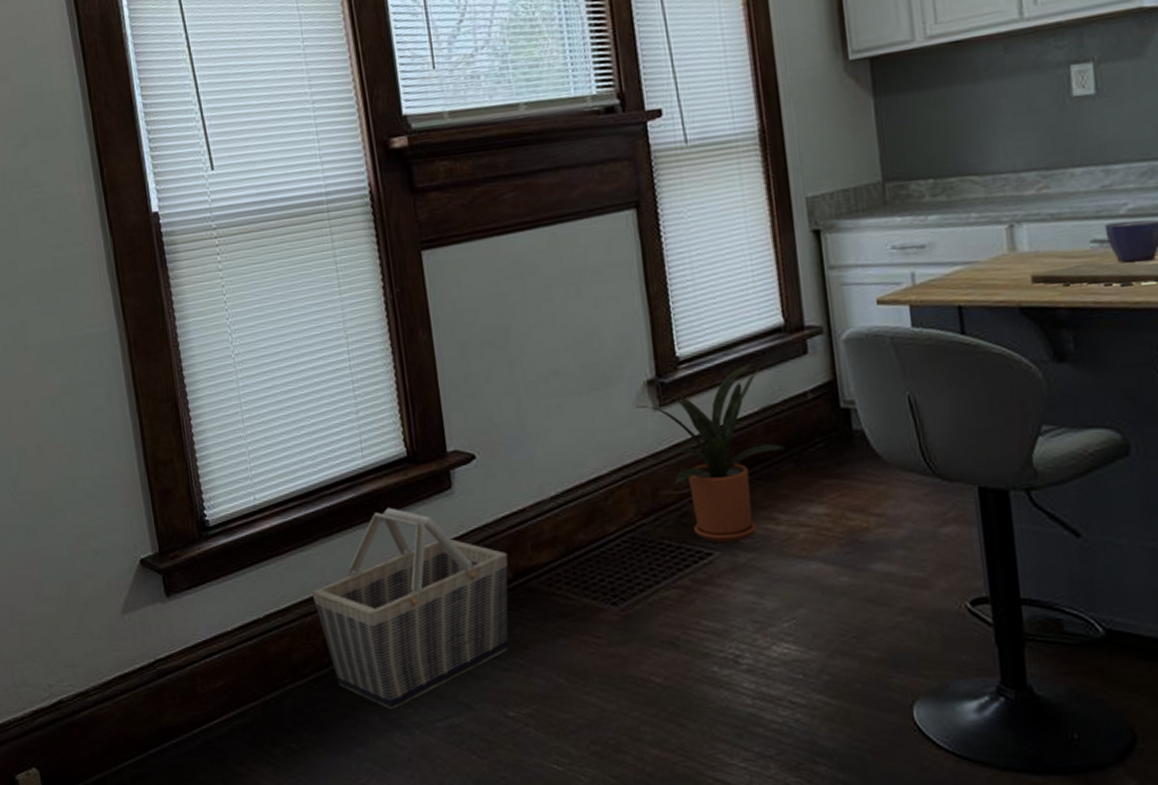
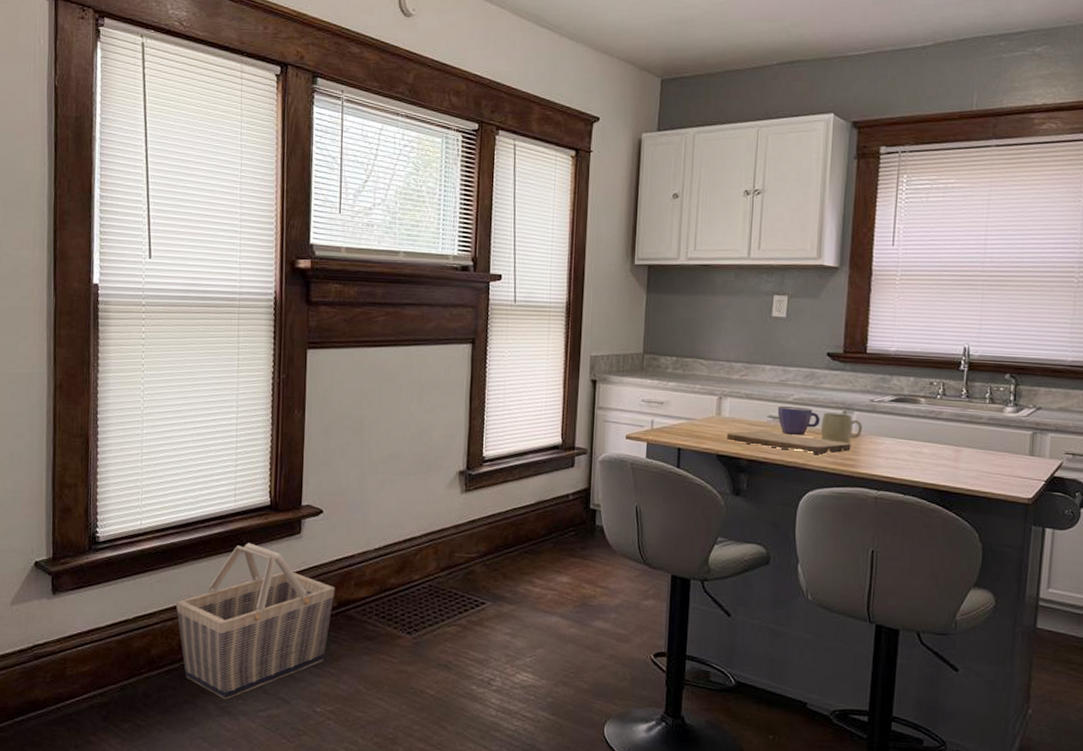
house plant: present [636,362,785,543] -> none [448,468,548,597]

